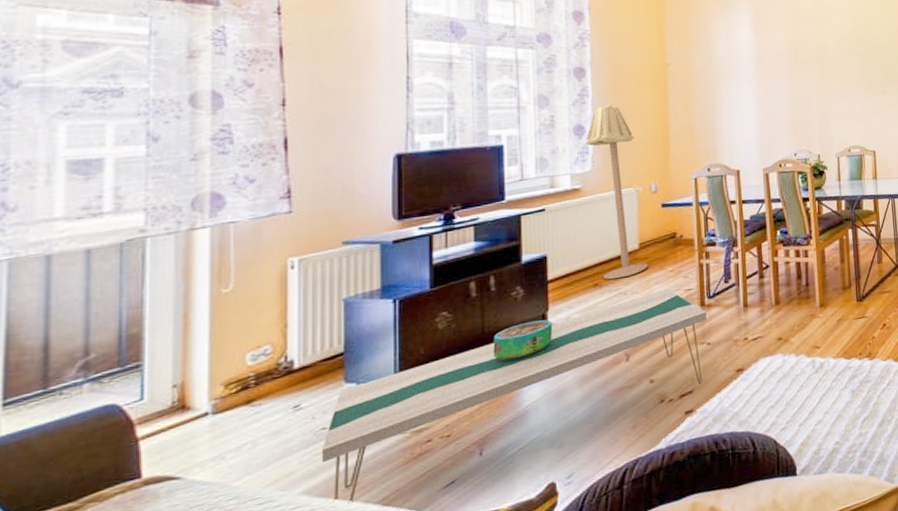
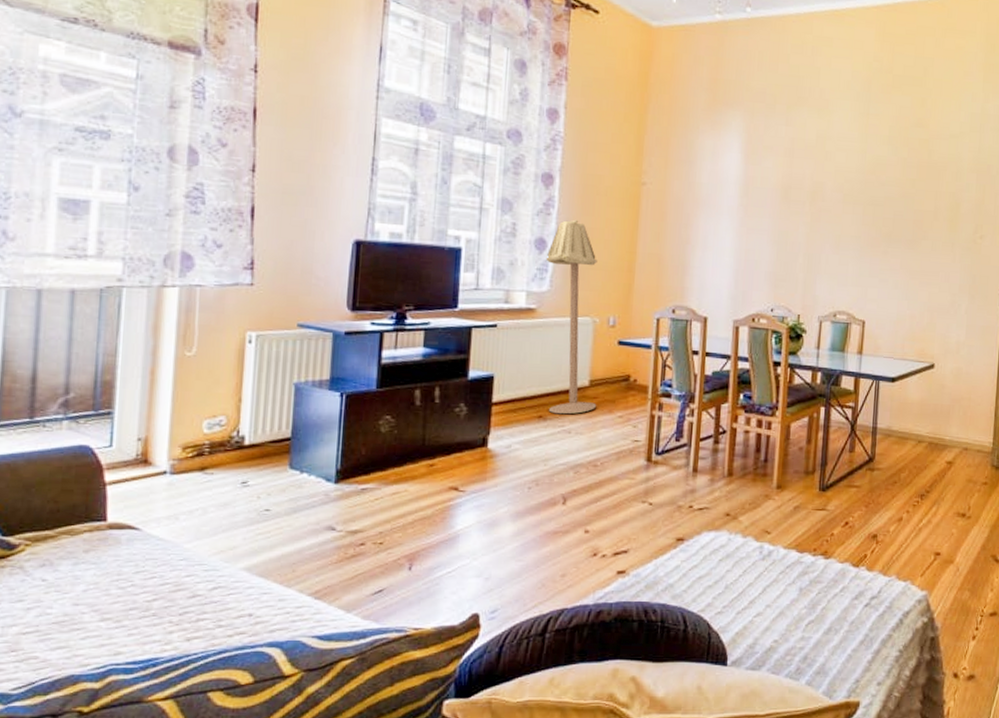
coffee table: present [321,288,706,504] -> none [262,435,652,589]
decorative bowl: present [493,319,553,362] -> none [431,442,493,480]

